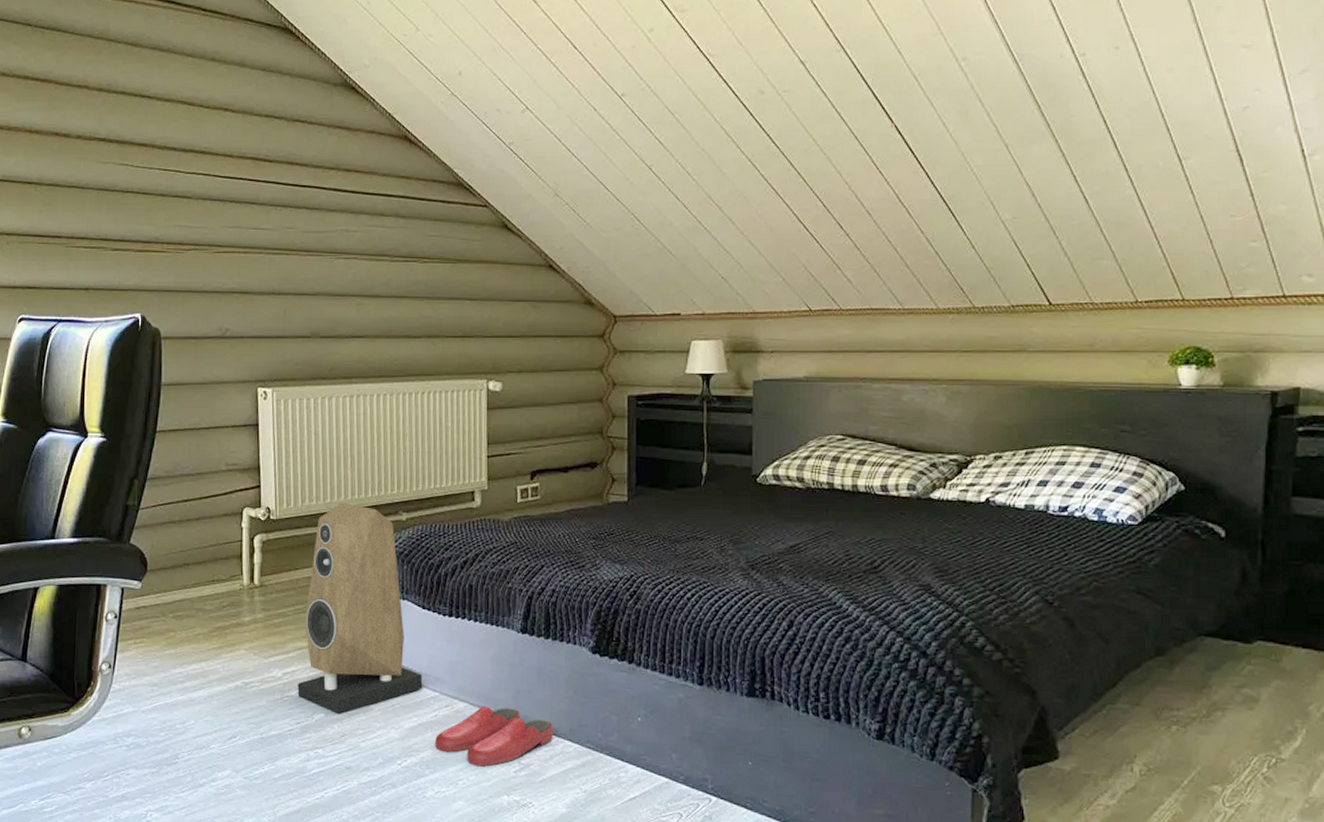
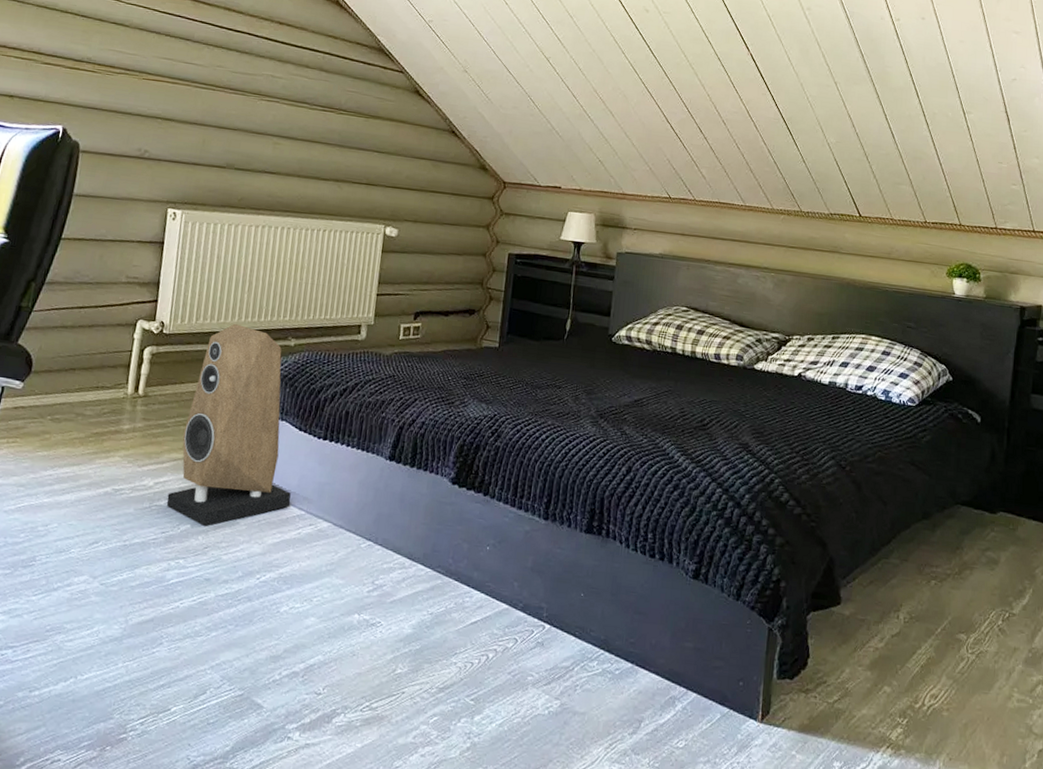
slippers: present [435,705,553,767] -> none [295,526,409,586]

